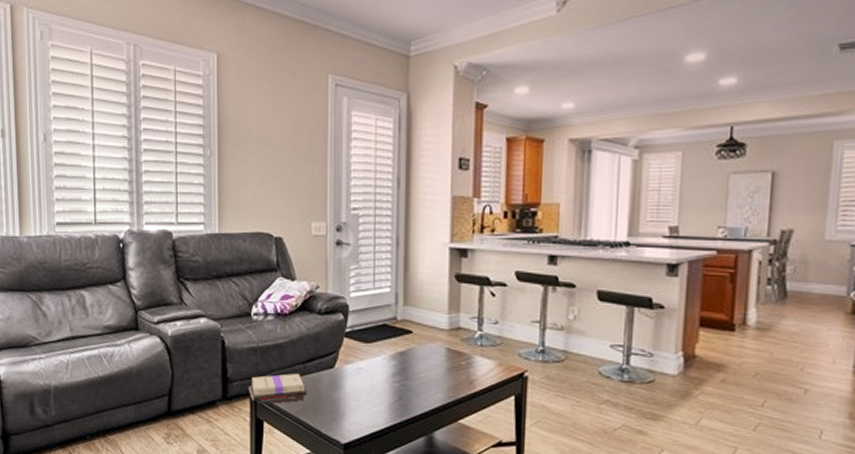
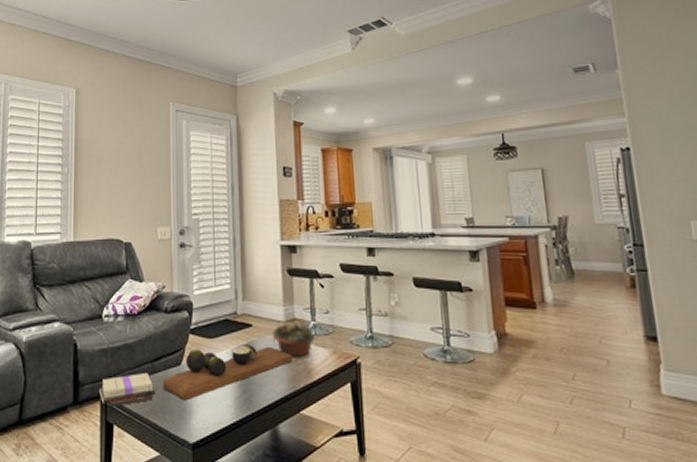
decorative tray: none [314,351,454,403] -> present [163,345,292,401]
succulent planter: none [433,329,480,367] -> present [272,320,315,357]

